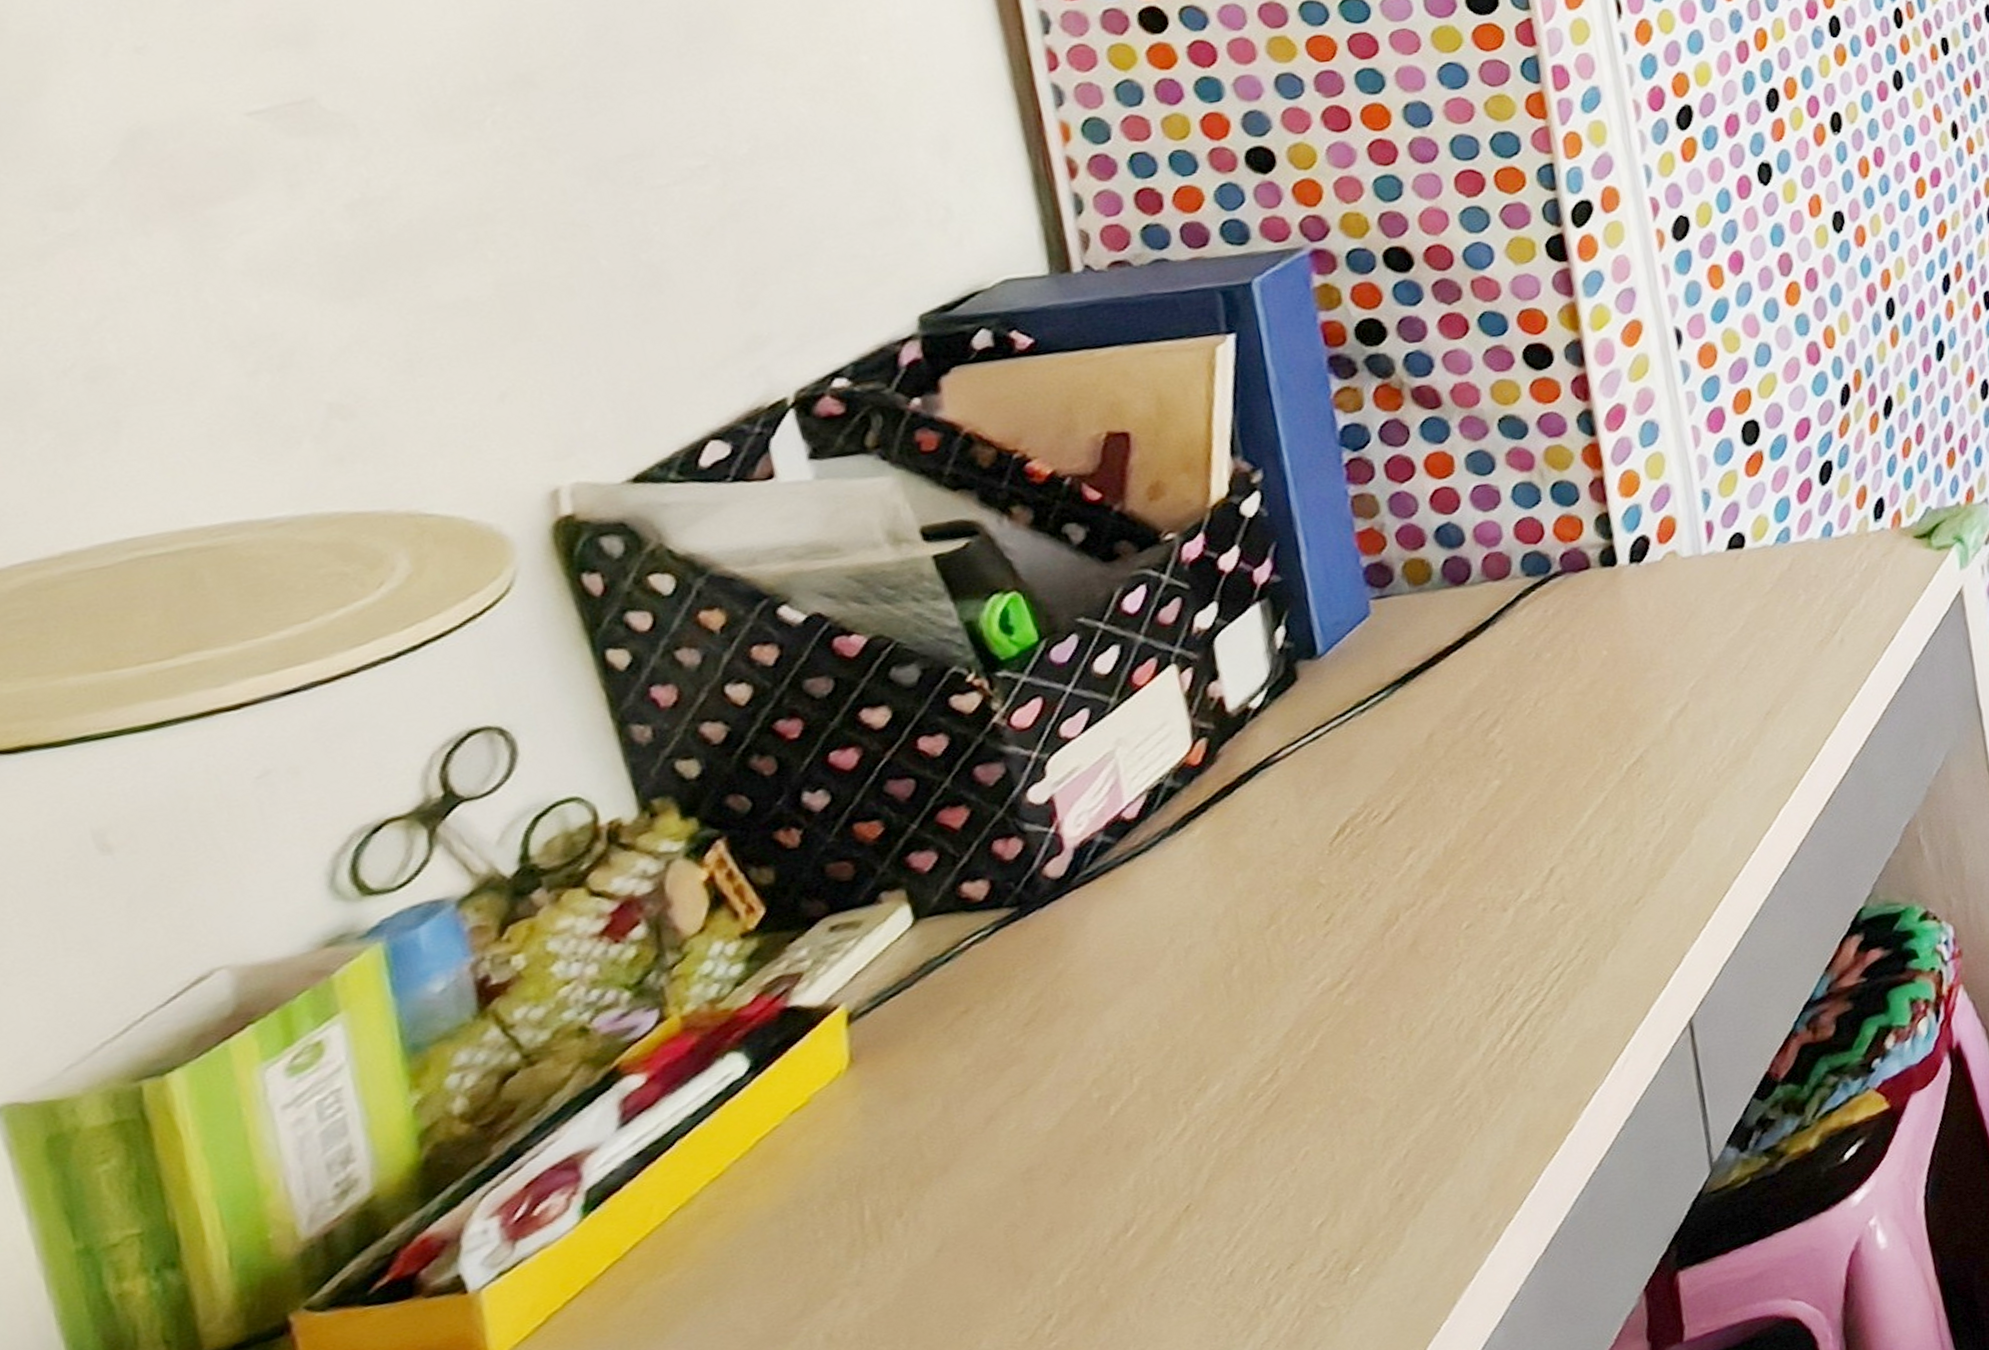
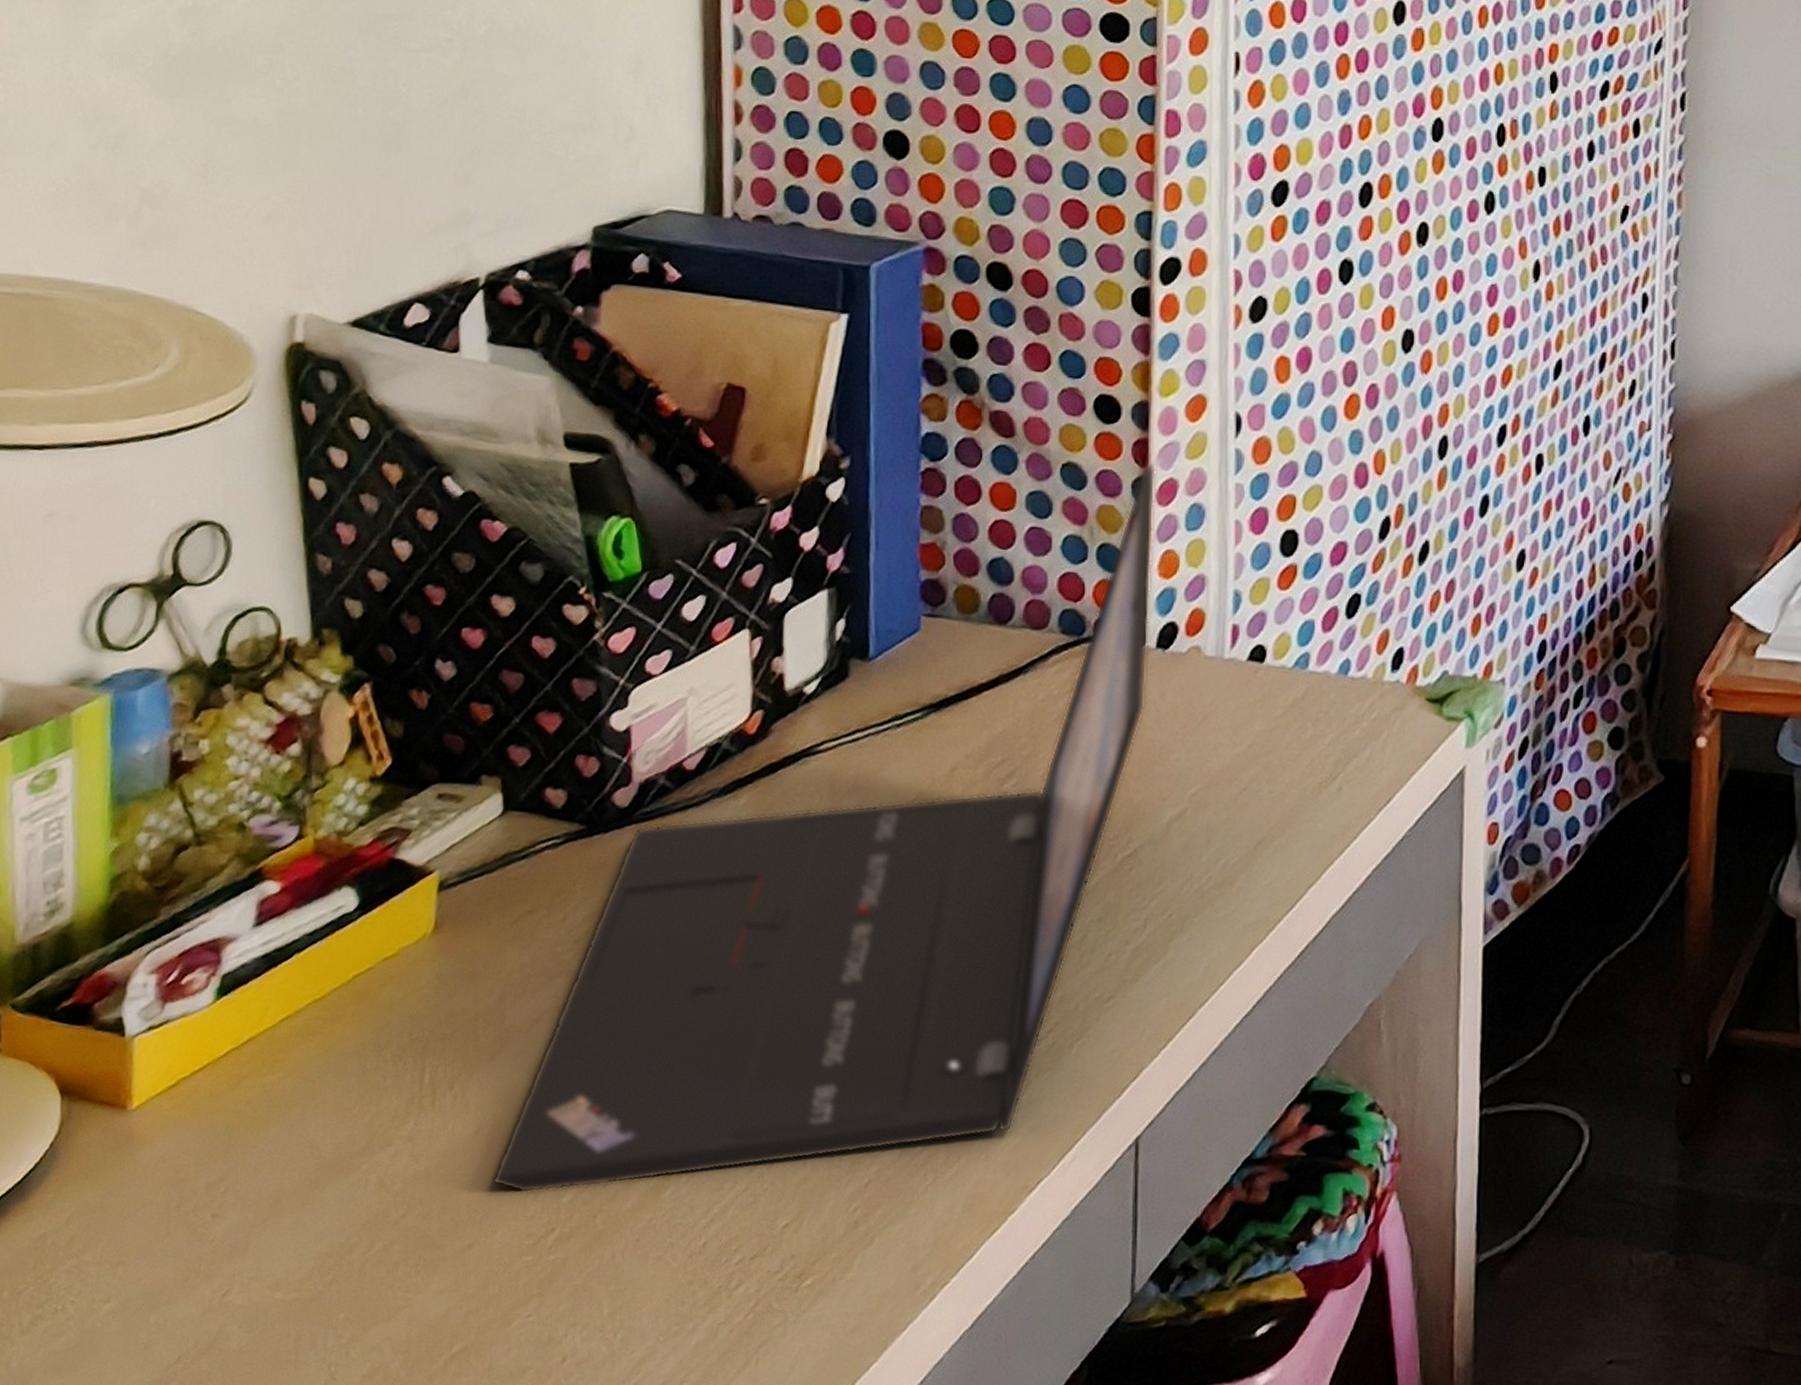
laptop: none [967,395,1628,1295] -> present [493,463,1157,1194]

